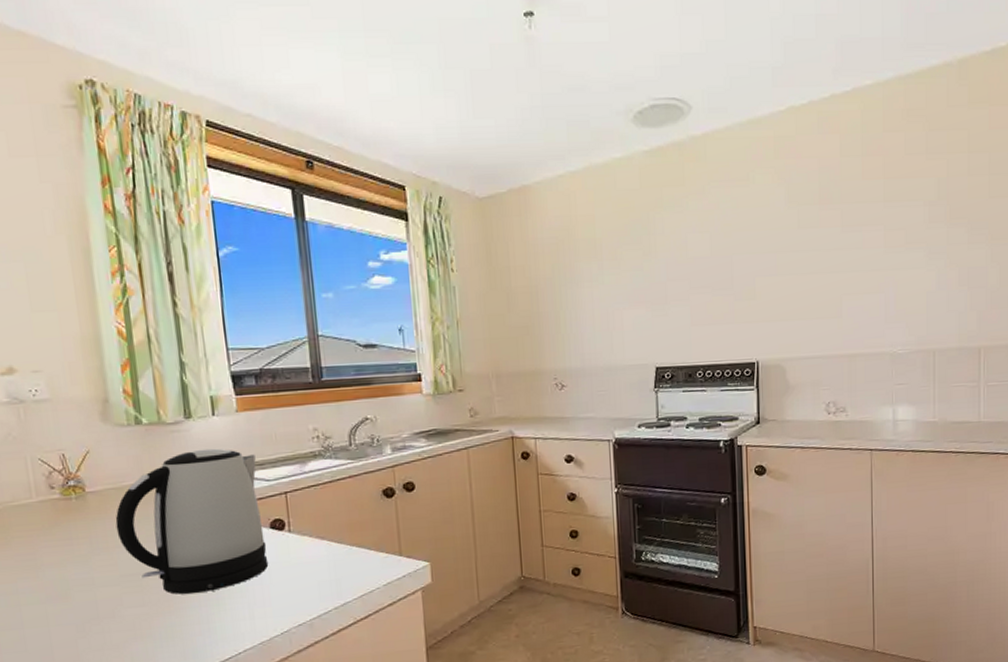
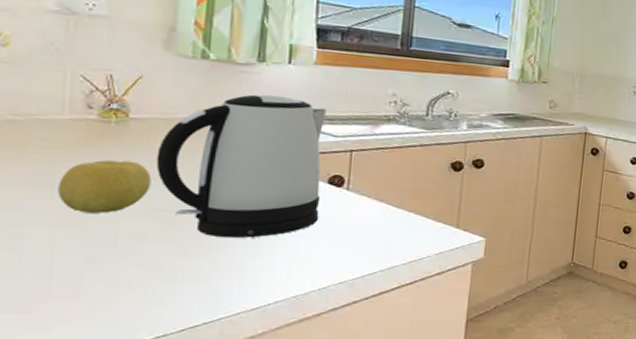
fruit: none [40,532,117,587] -> present [58,159,152,213]

